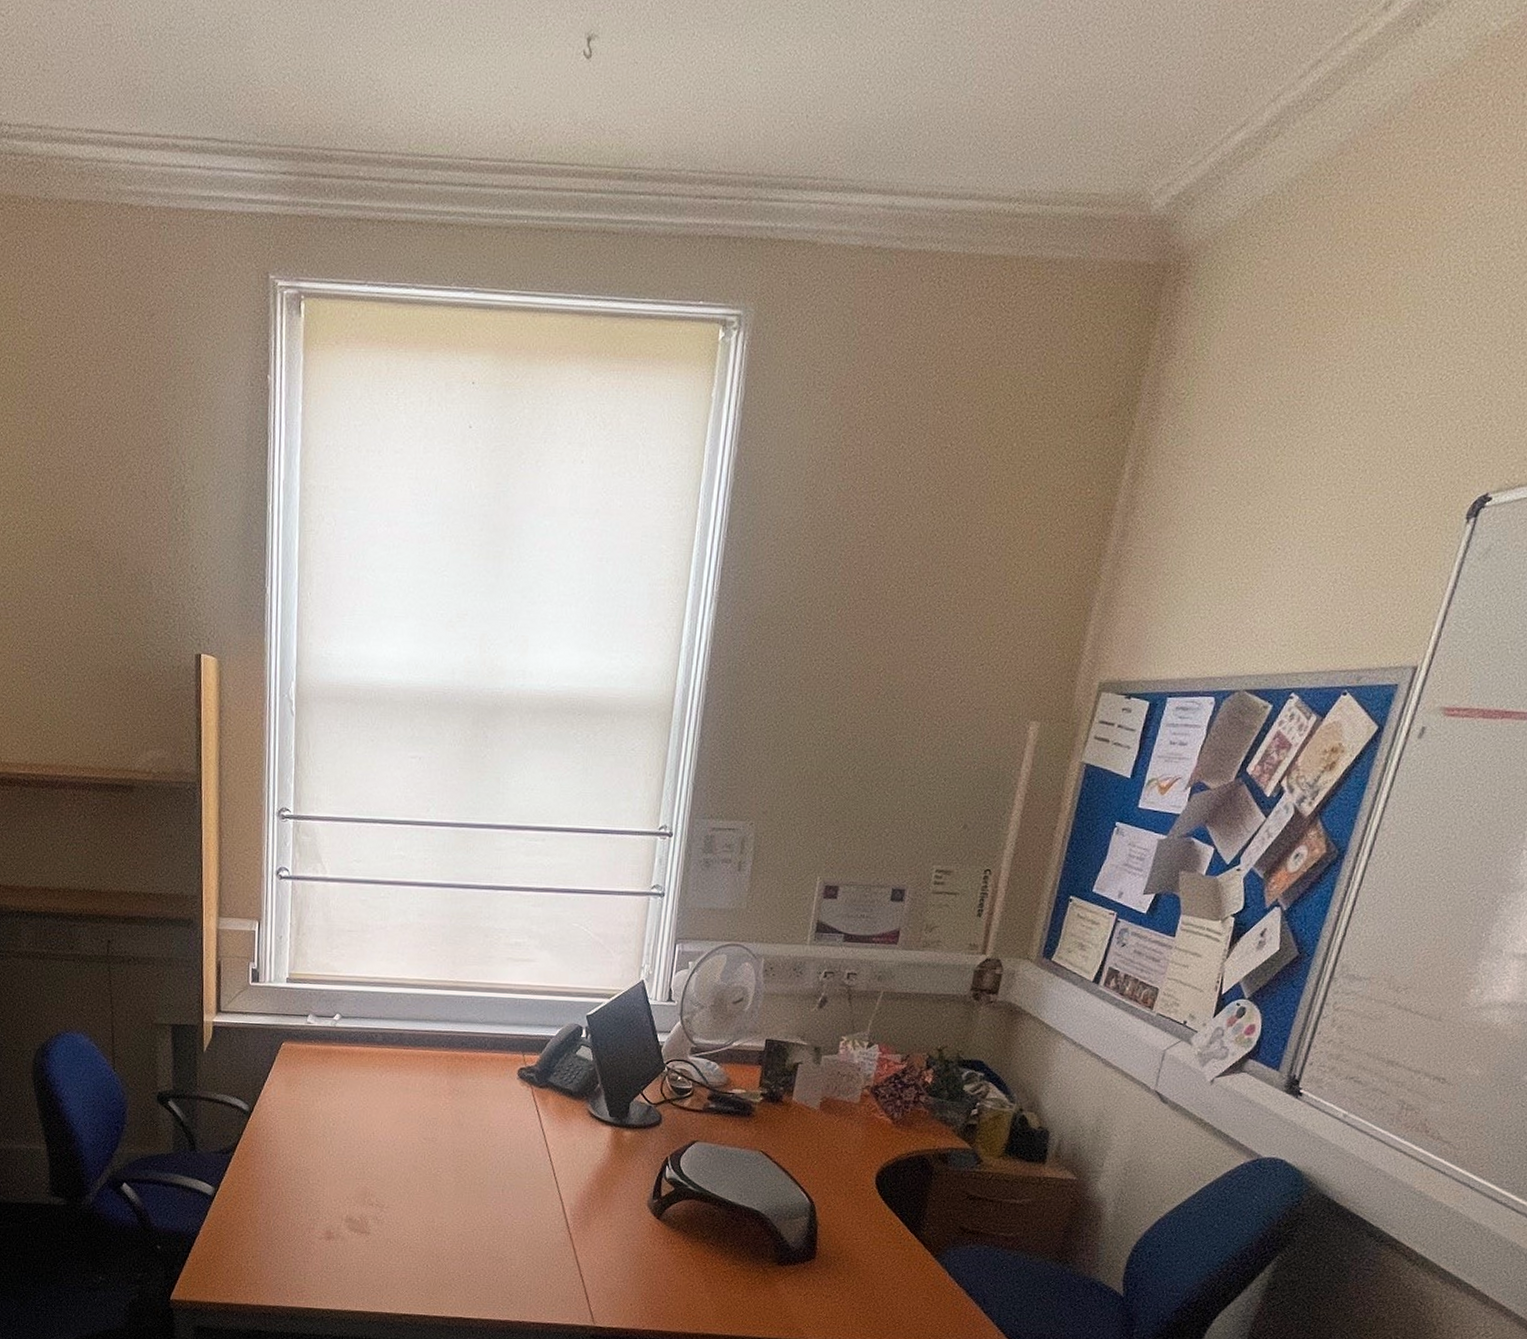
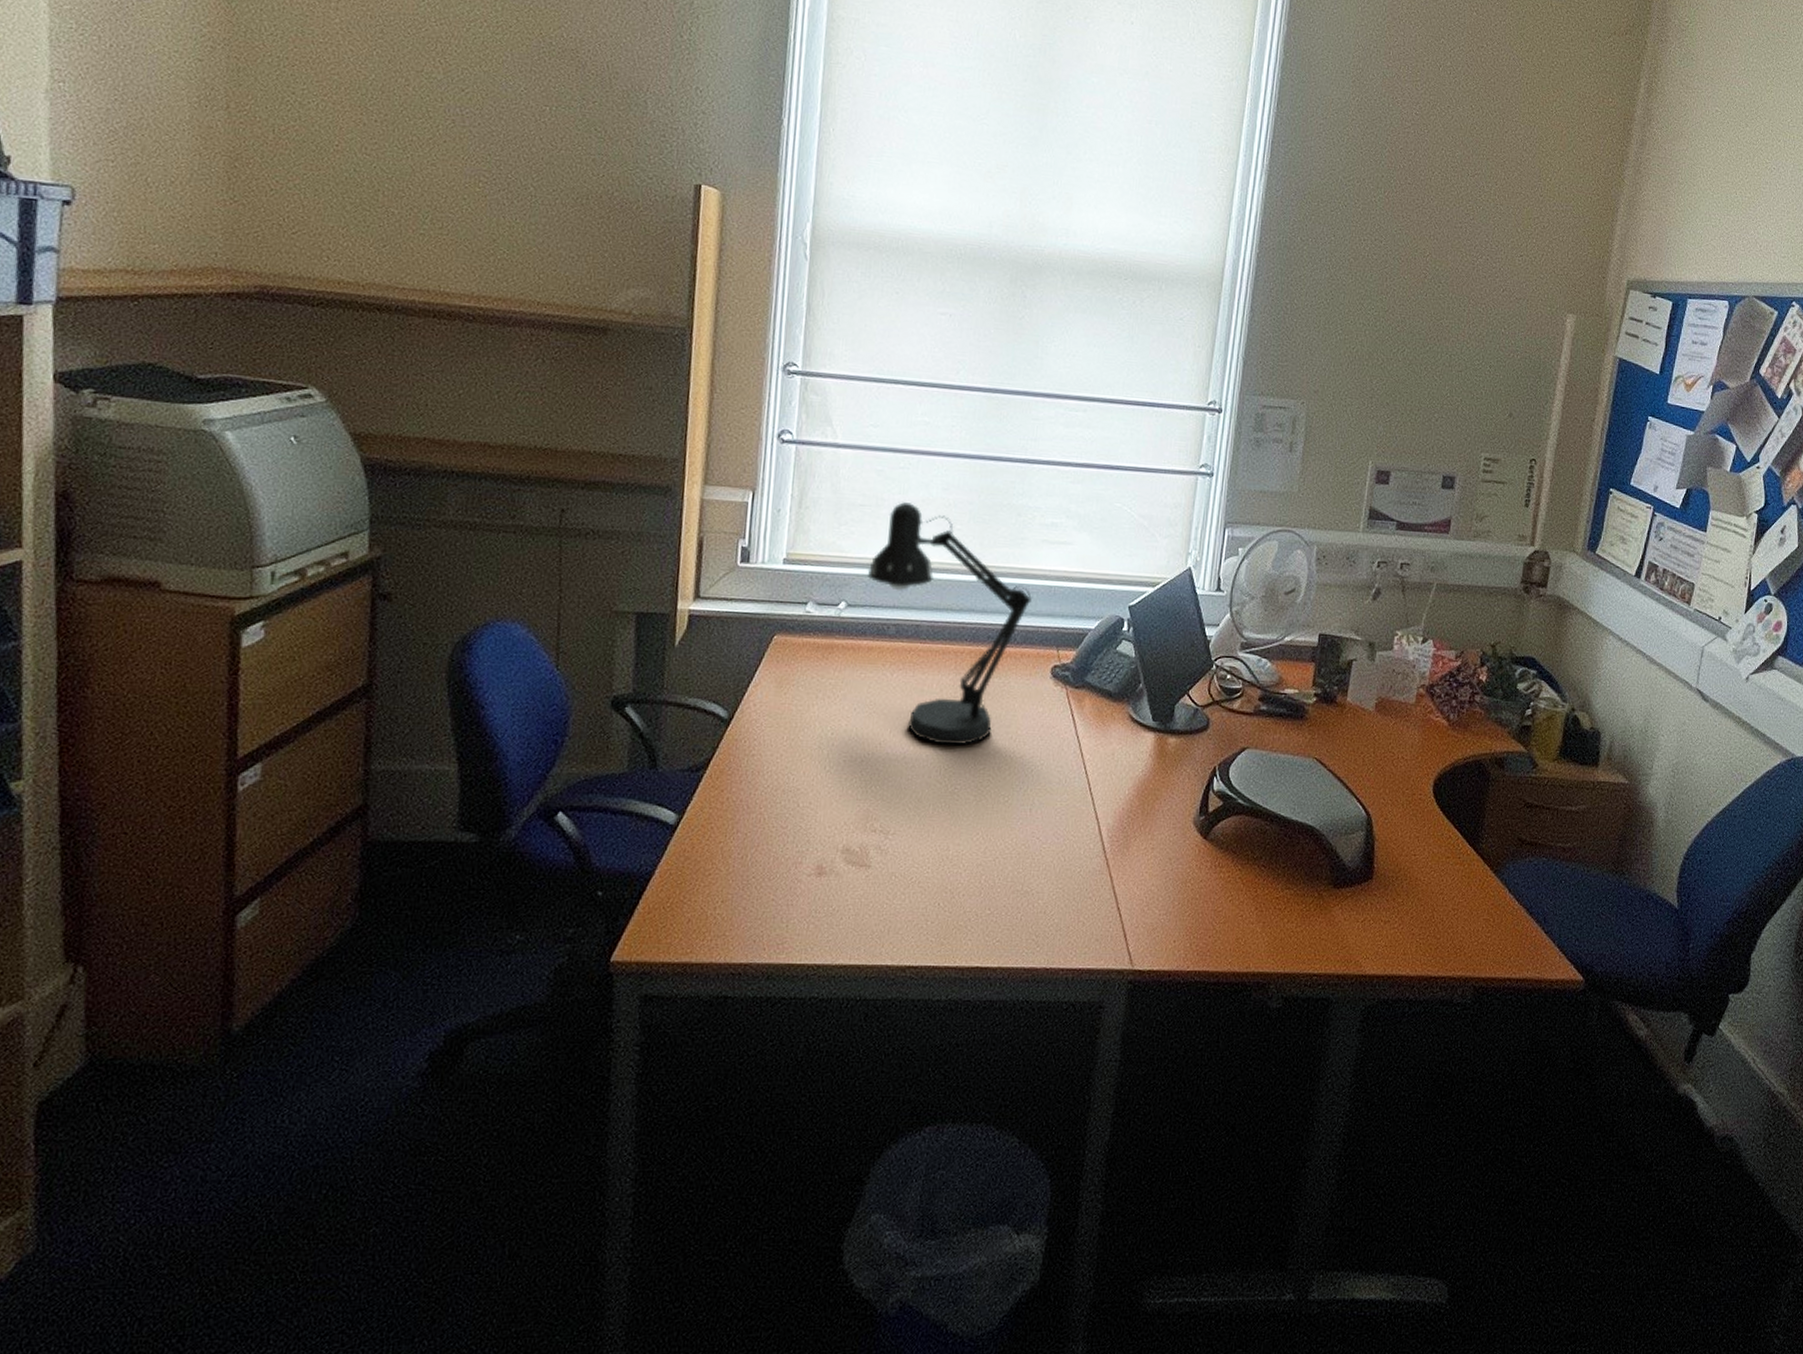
desk lamp: none [356,927,499,1136] -> present [867,502,1032,746]

